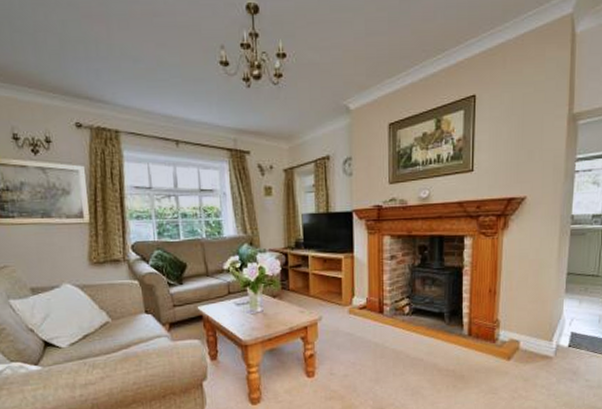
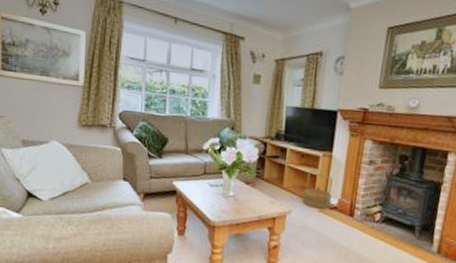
basket: none [330,274,360,311] -> present [302,170,333,209]

